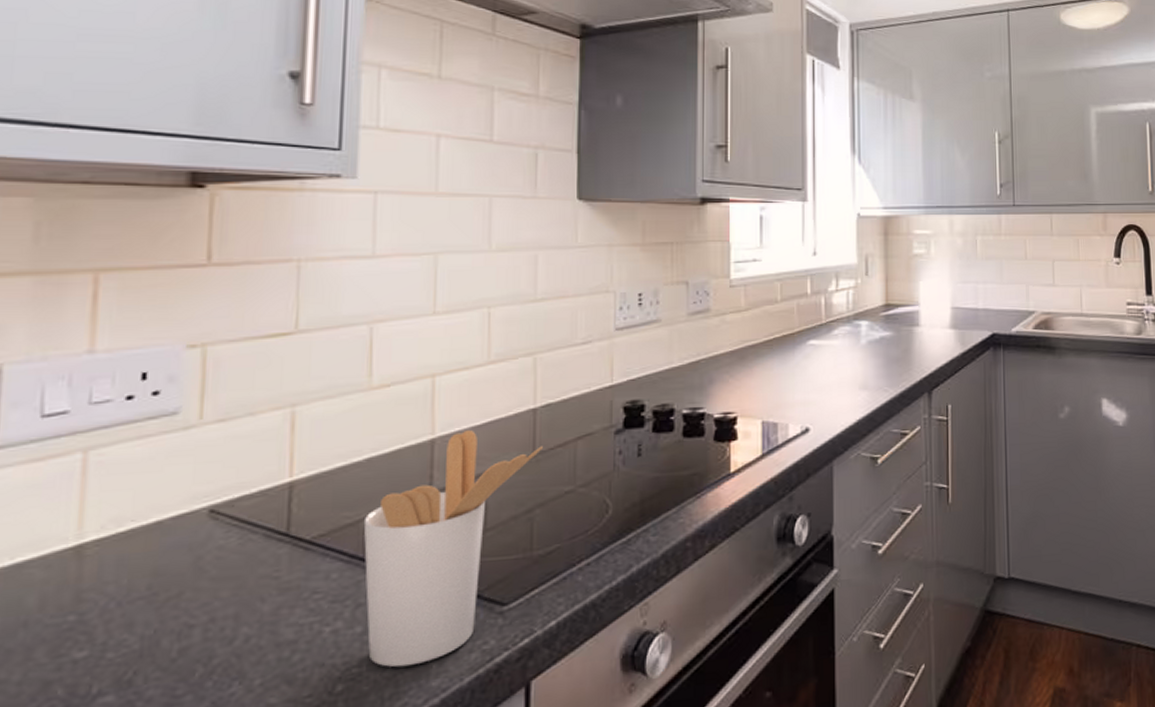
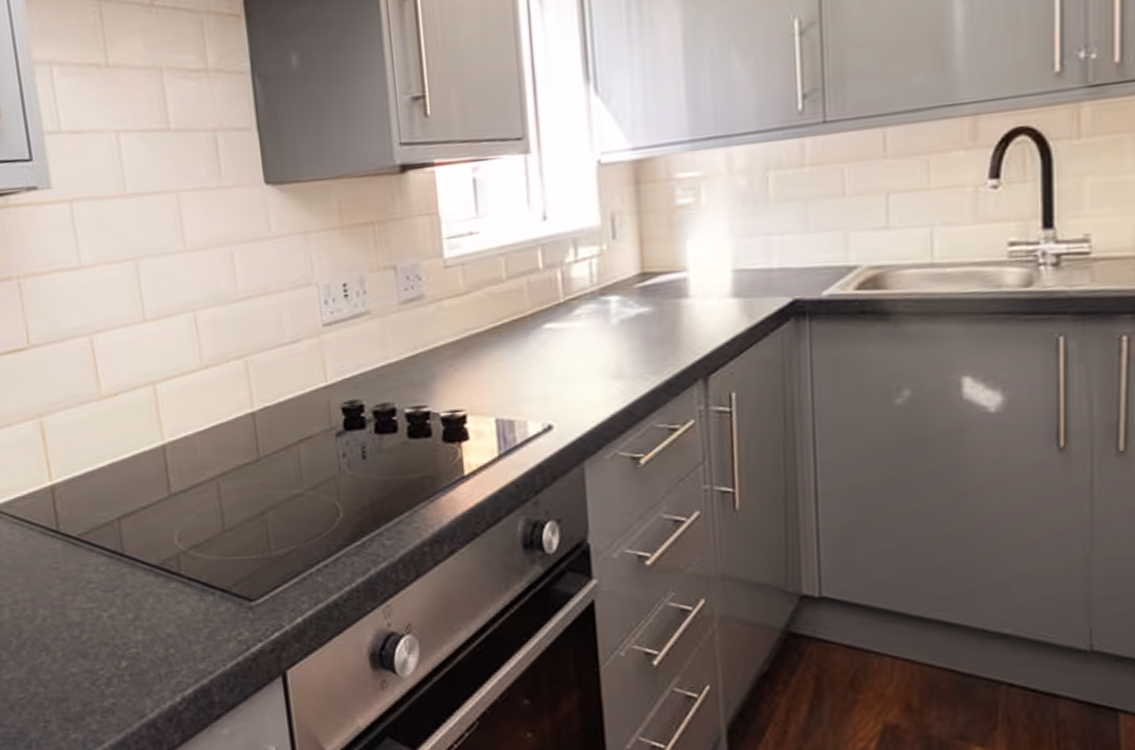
utensil holder: present [363,429,543,668] -> none [117,435,266,651]

